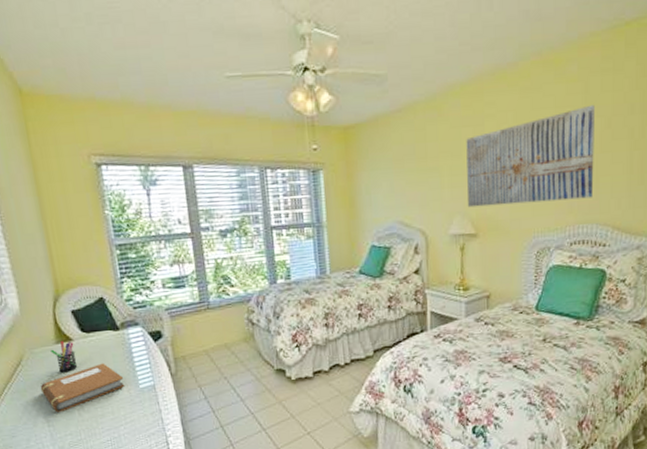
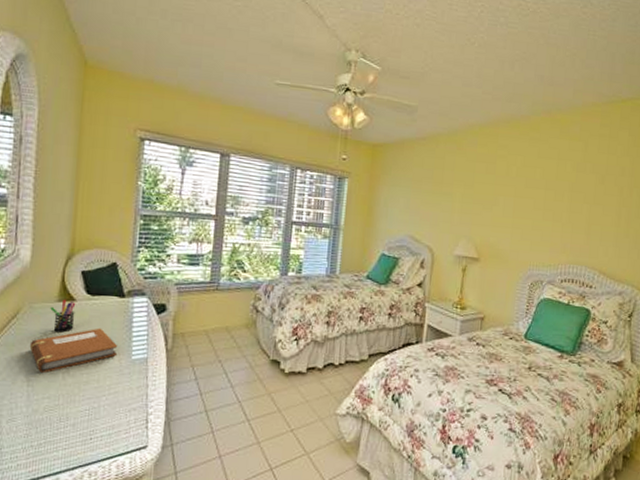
wall art: present [466,104,595,208] -> none [473,162,592,243]

